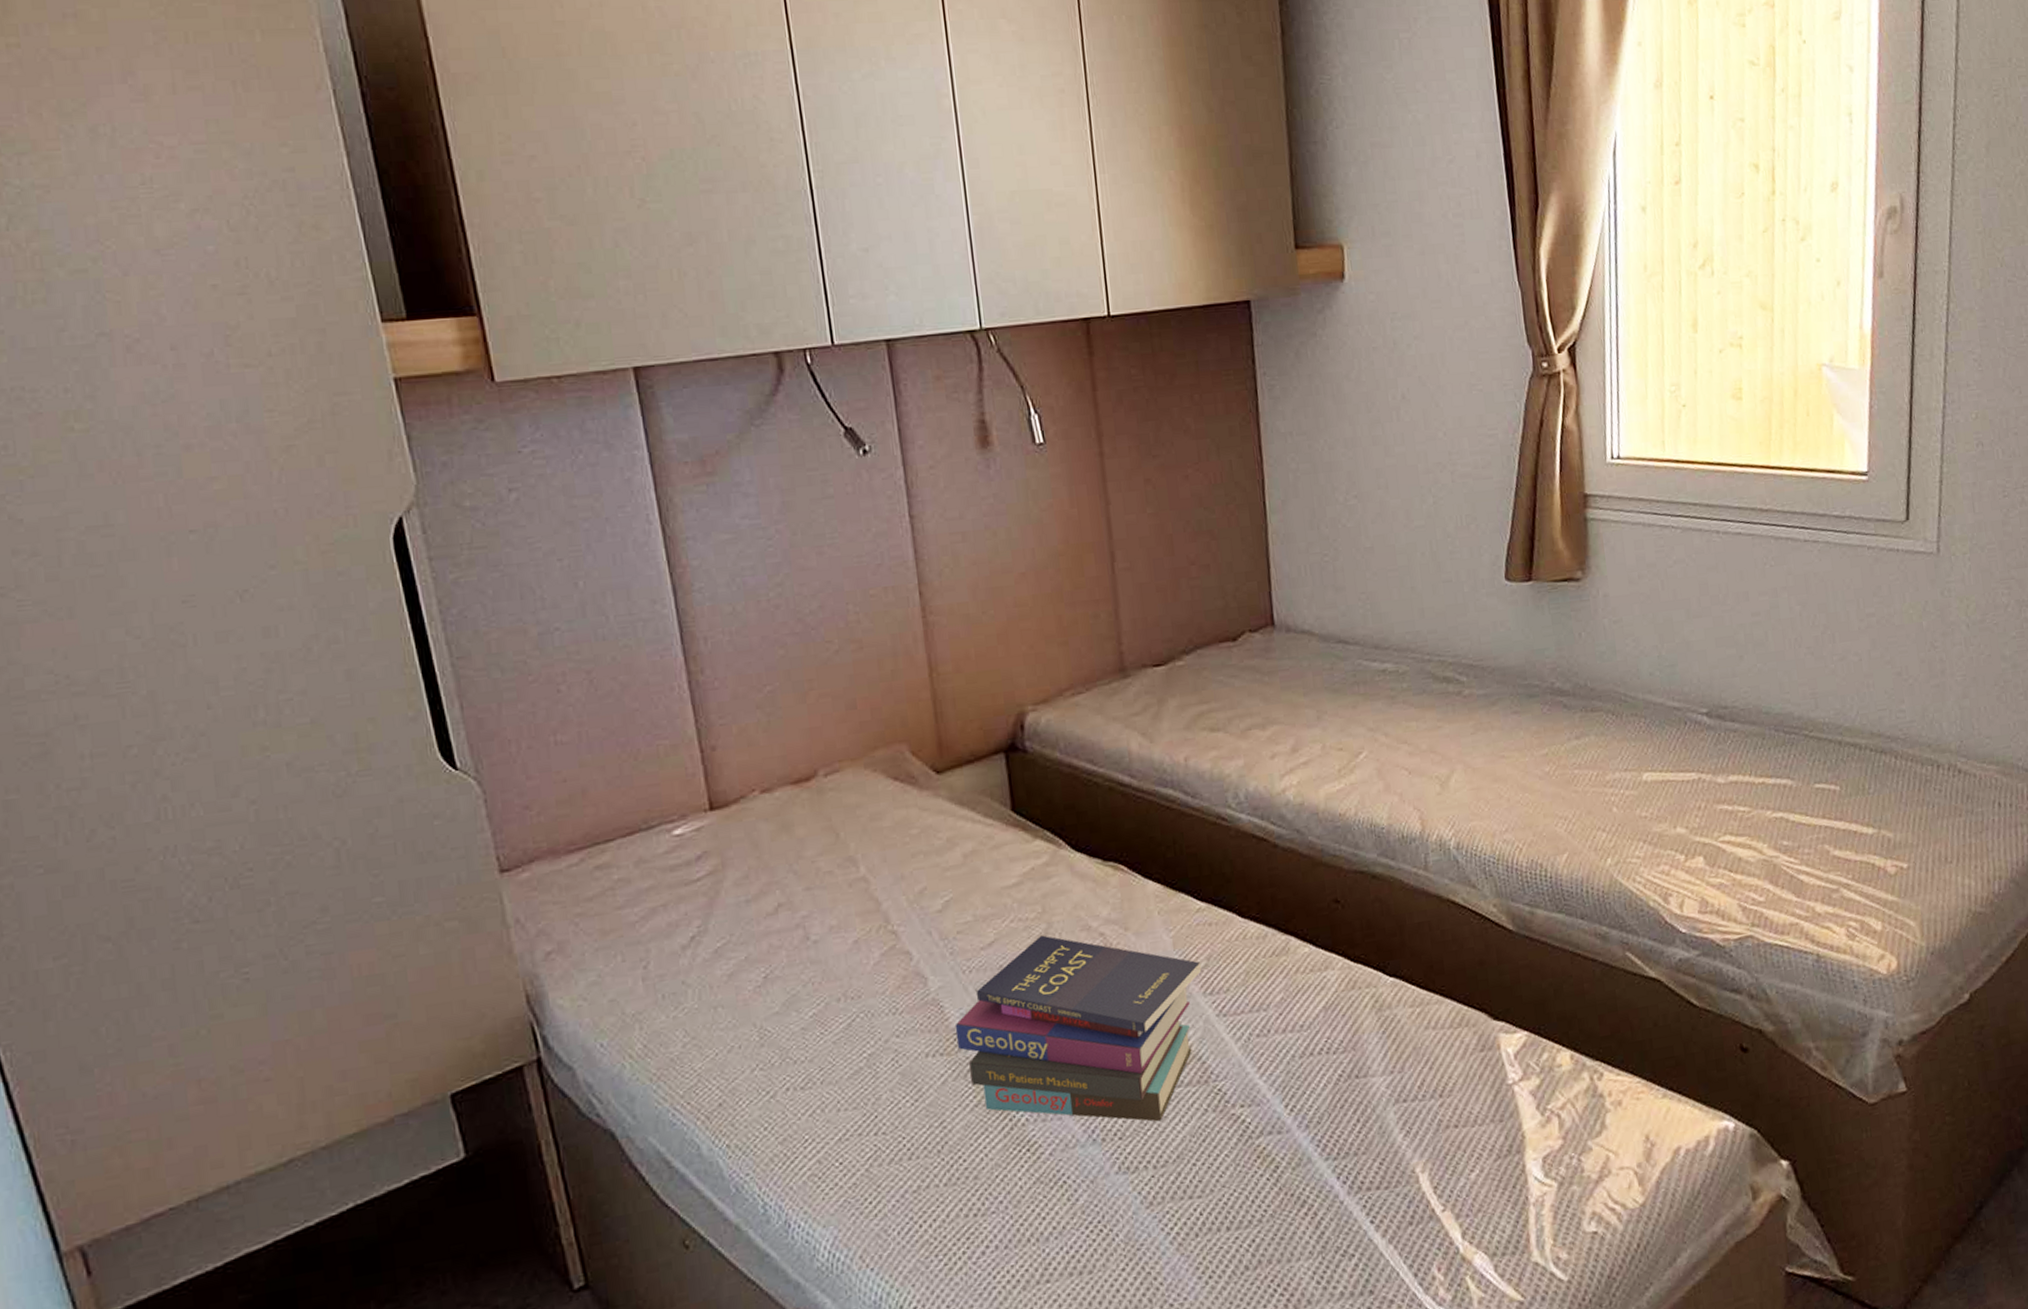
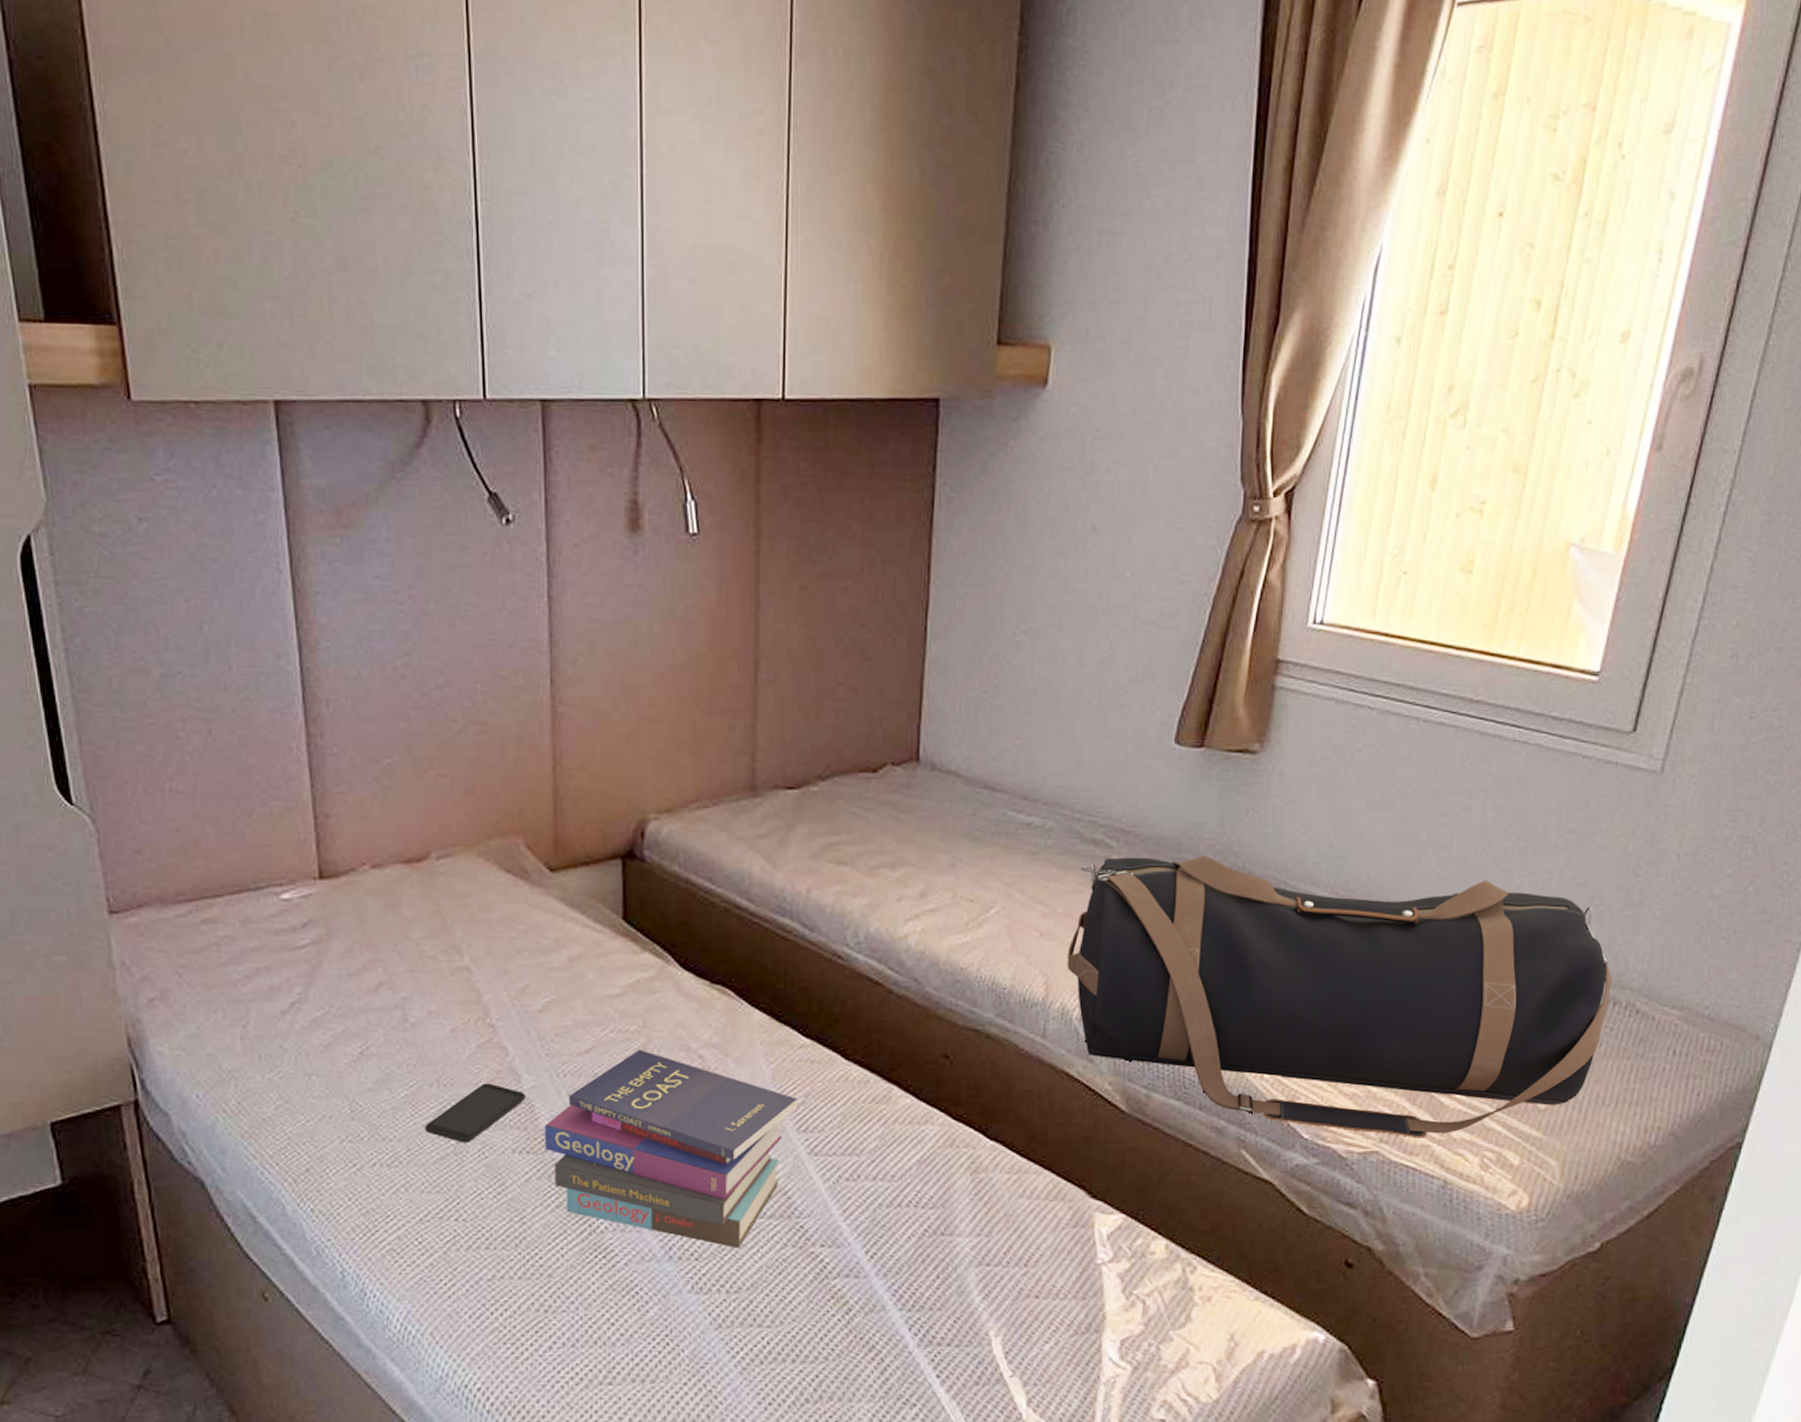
mobile phone: none [836,989,935,1055] -> present [425,1083,526,1143]
duffel bag: none [1436,668,1933,920] -> present [1067,855,1613,1138]

